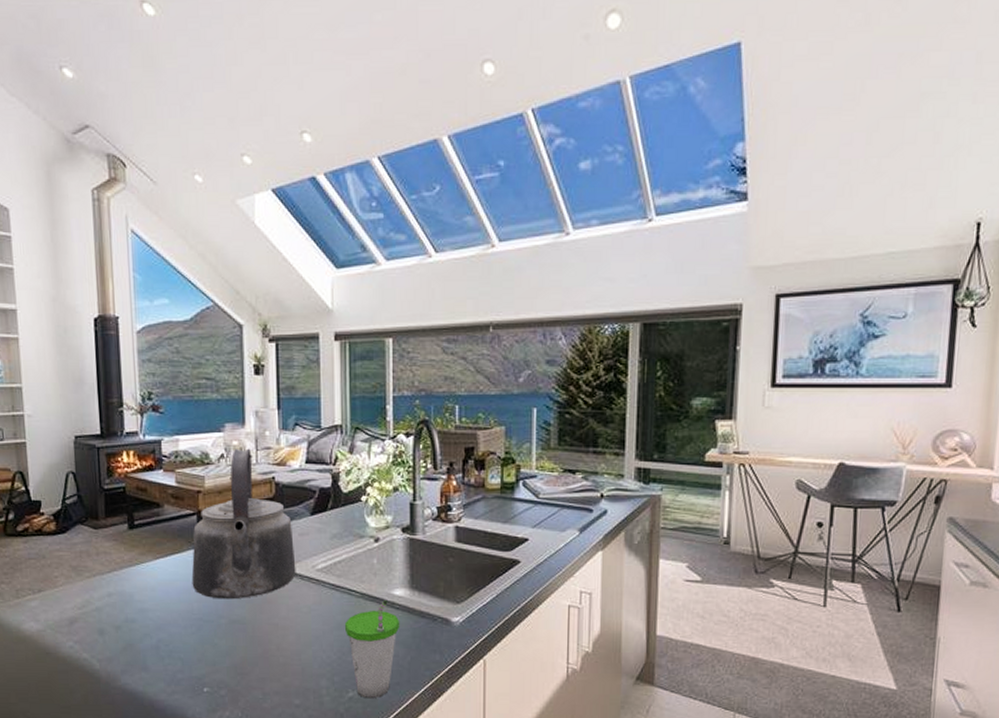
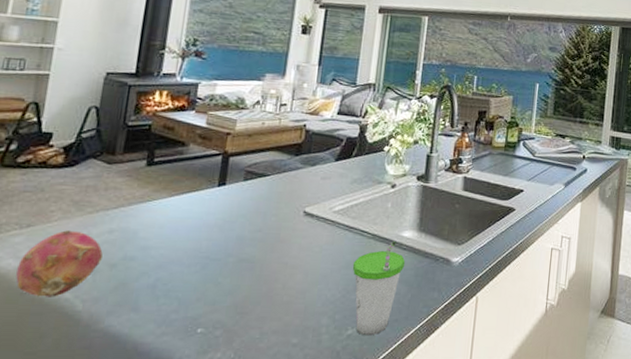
fruit: none [39,595,107,657] -> present [16,230,103,297]
kettle: present [191,448,296,600] -> none [204,96,316,238]

